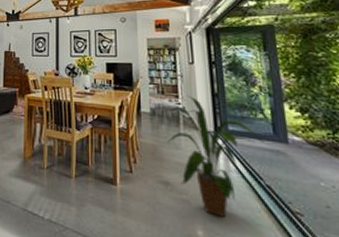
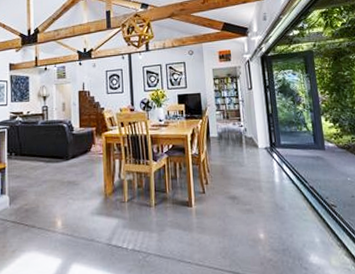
house plant: present [161,95,264,217] -> none [227,118,308,219]

